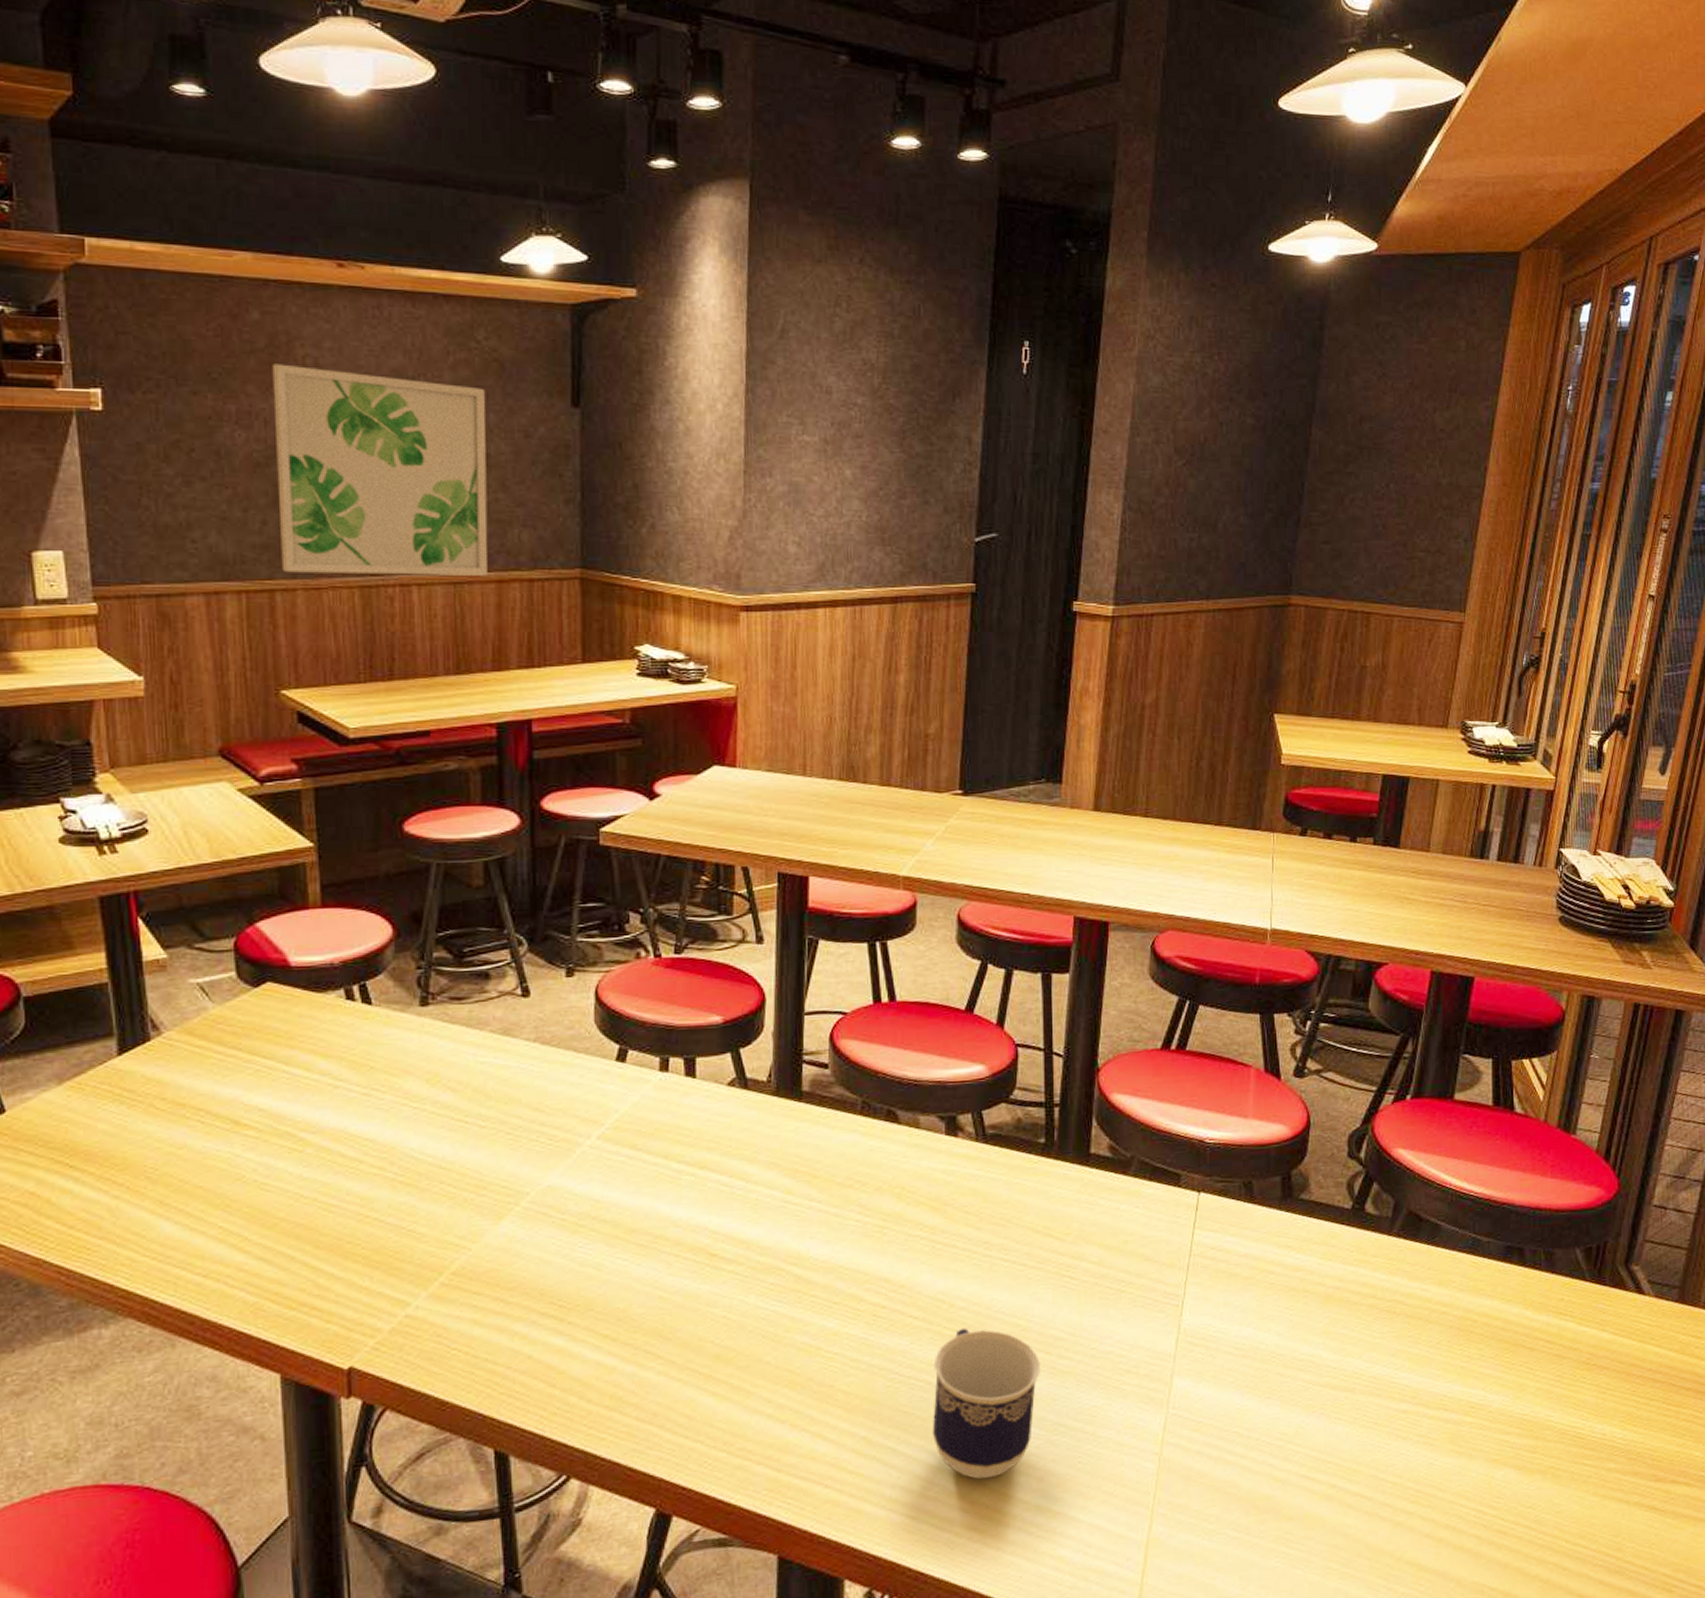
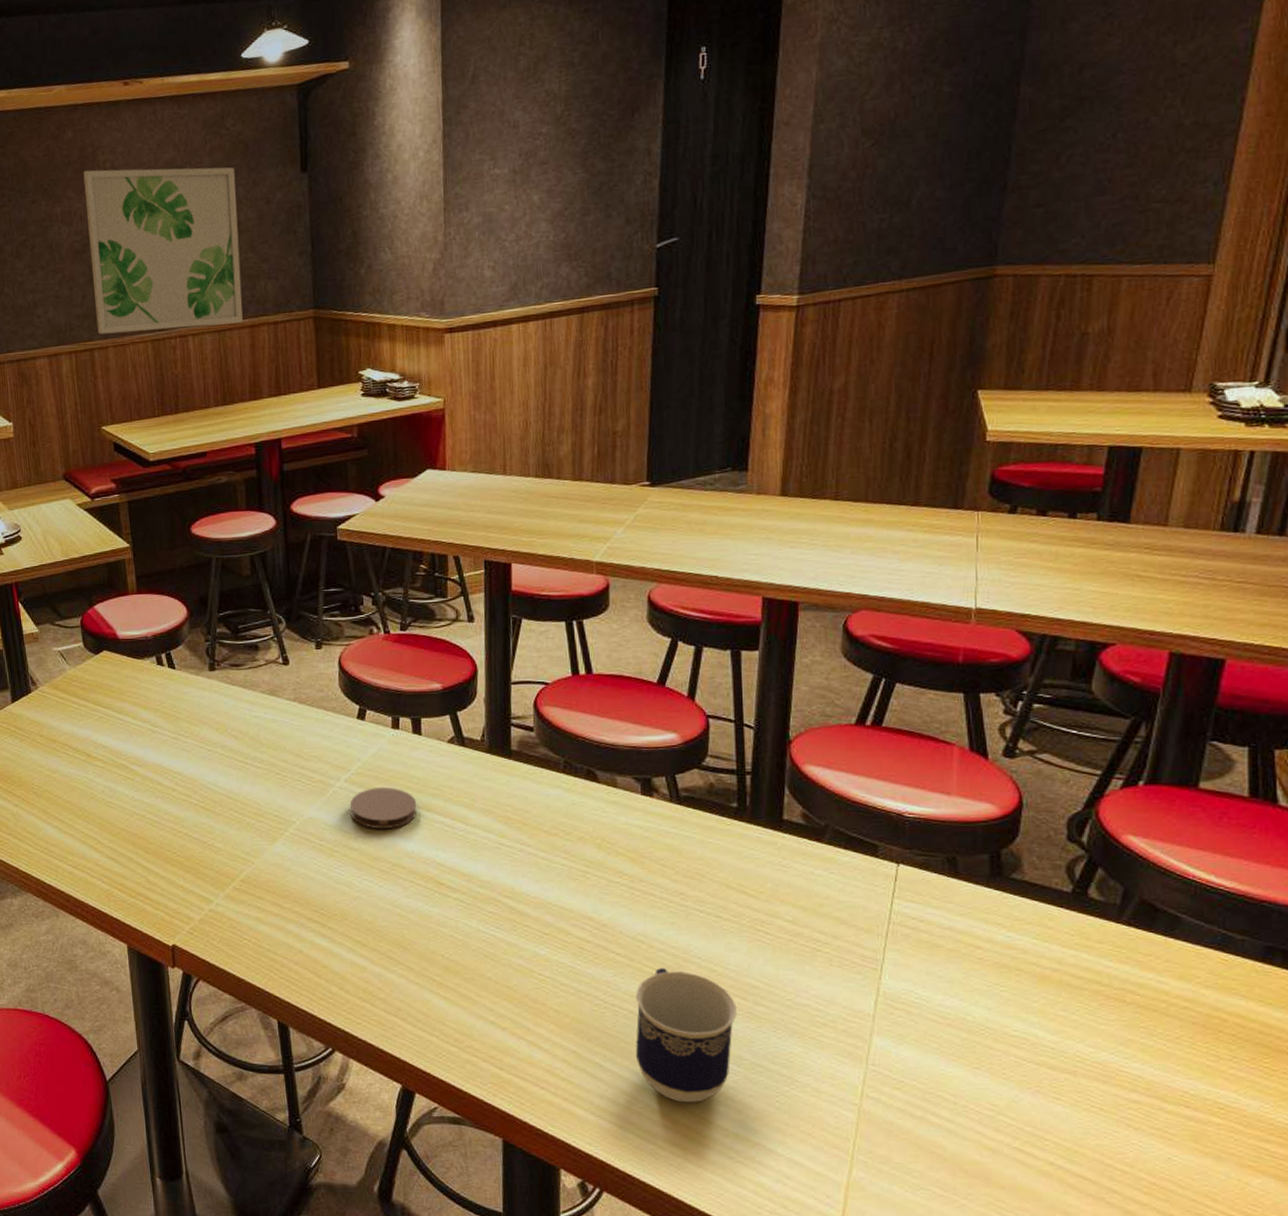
coaster: none [602,1142,688,1195] -> present [350,787,417,830]

